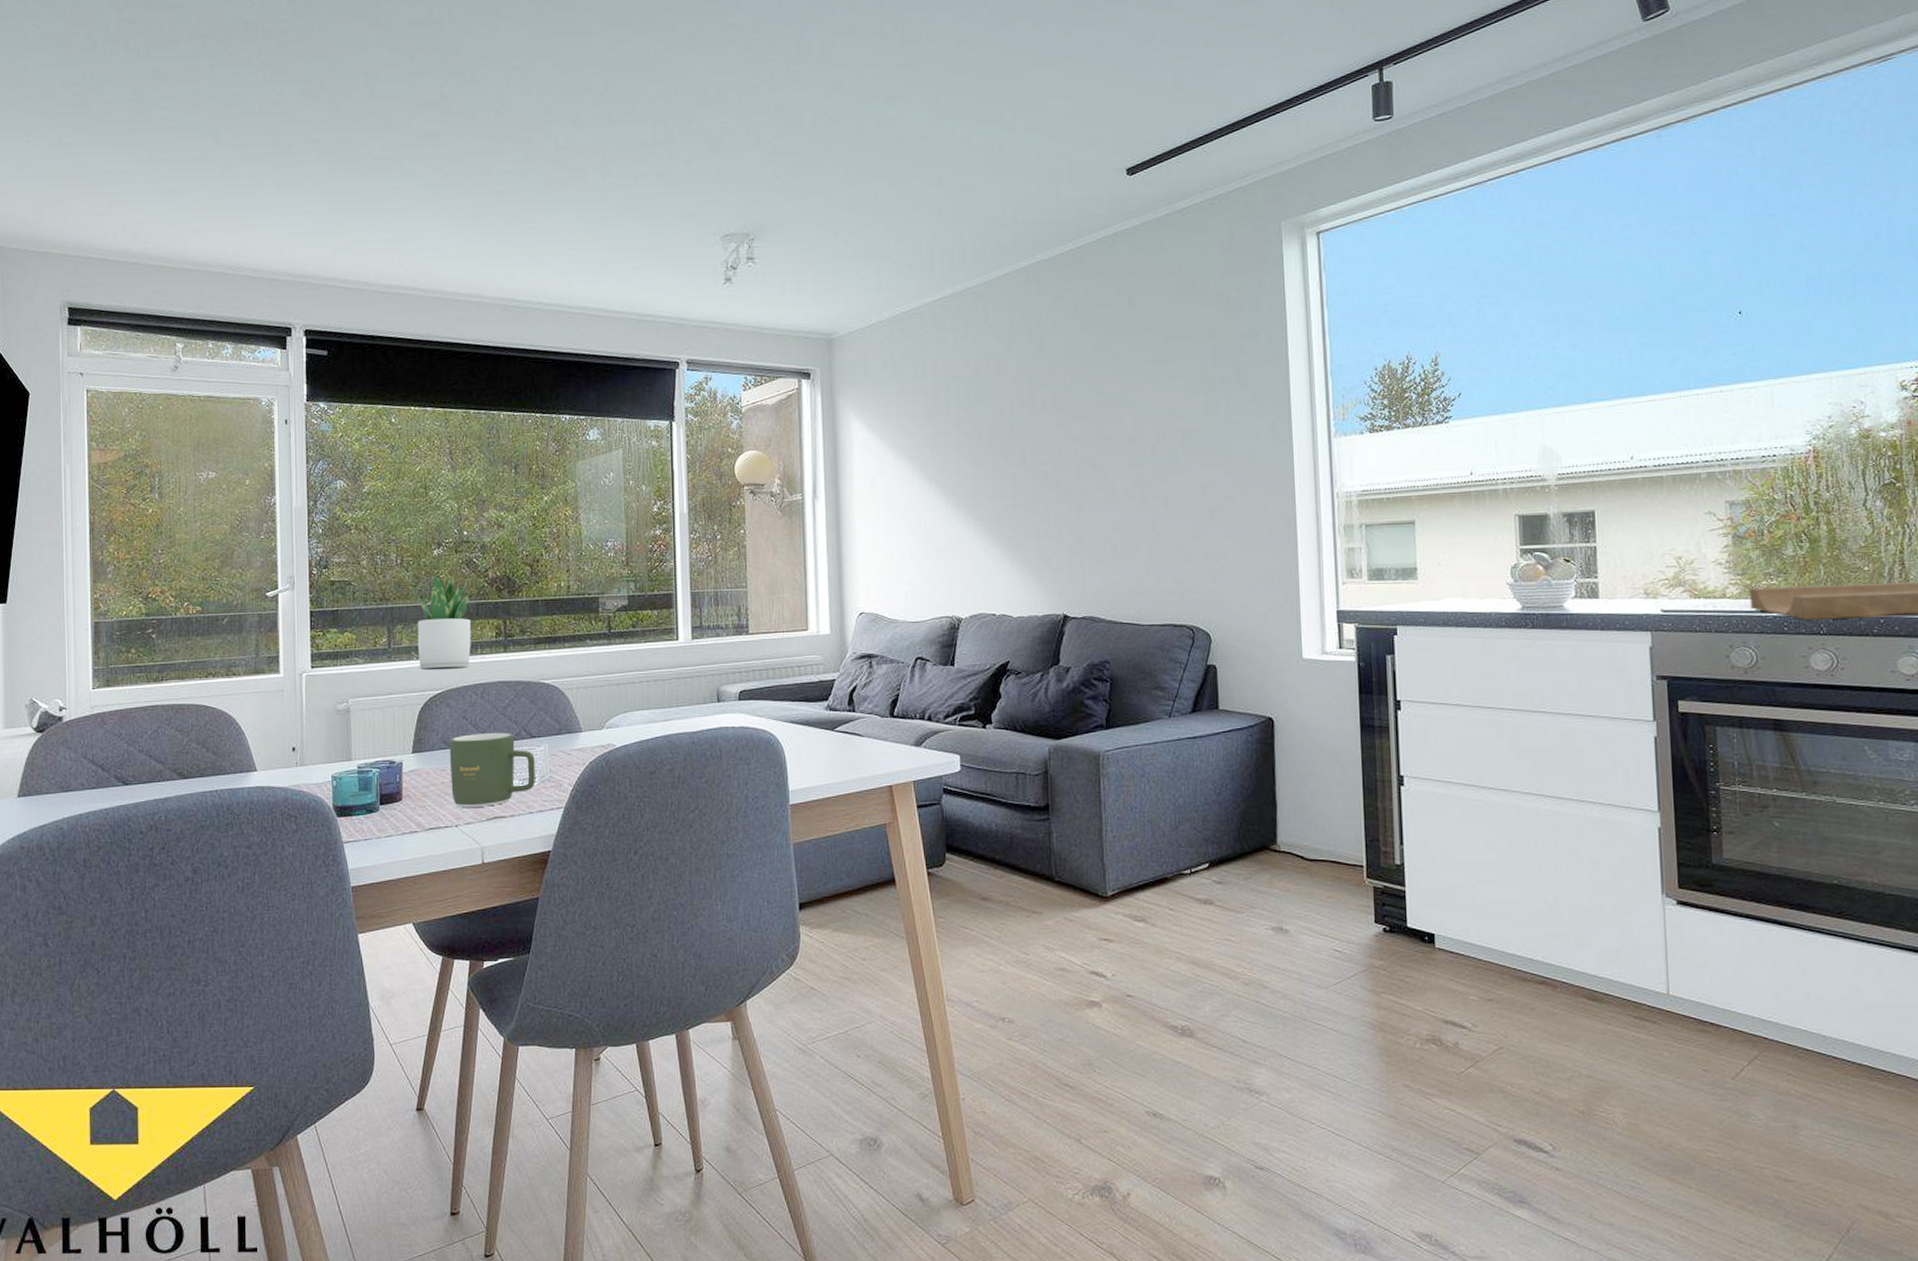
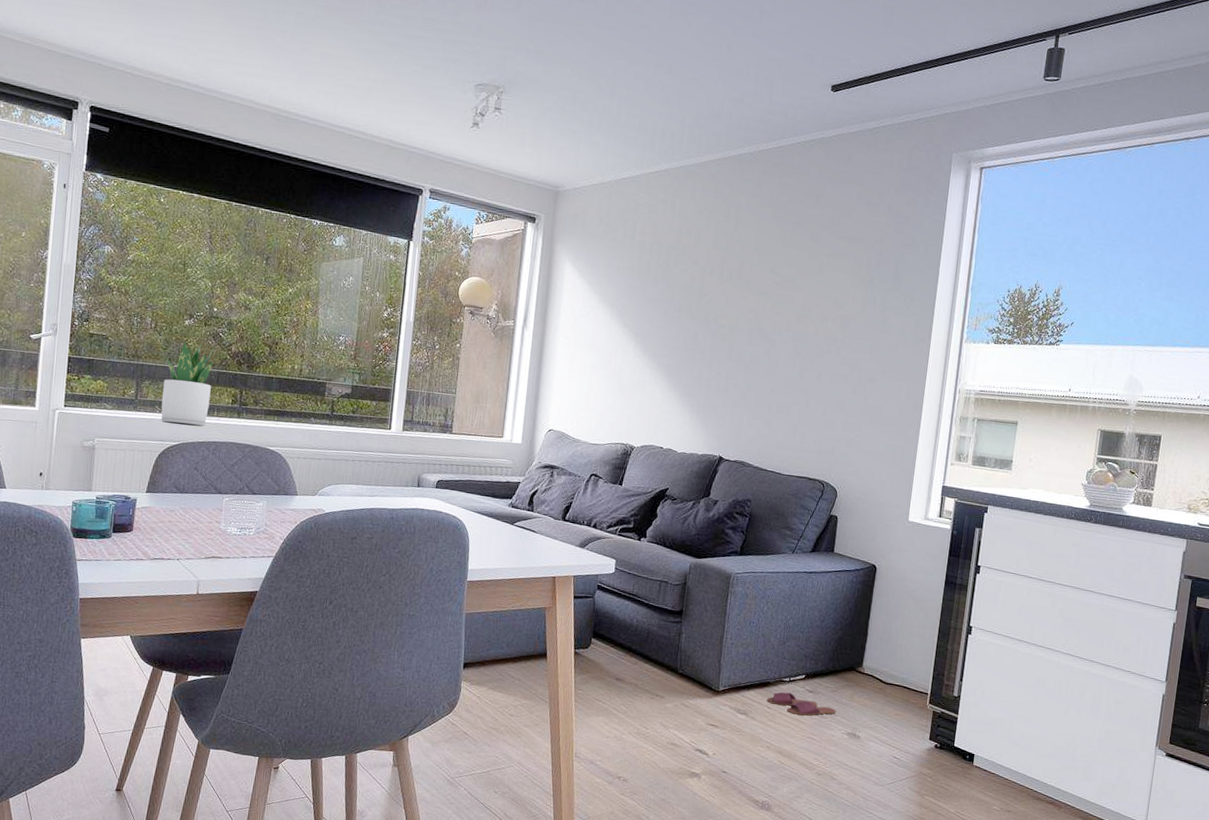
mug: present [449,732,535,807] -> none [177,483,253,547]
slippers: none [1167,887,1254,913] -> present [767,692,836,716]

